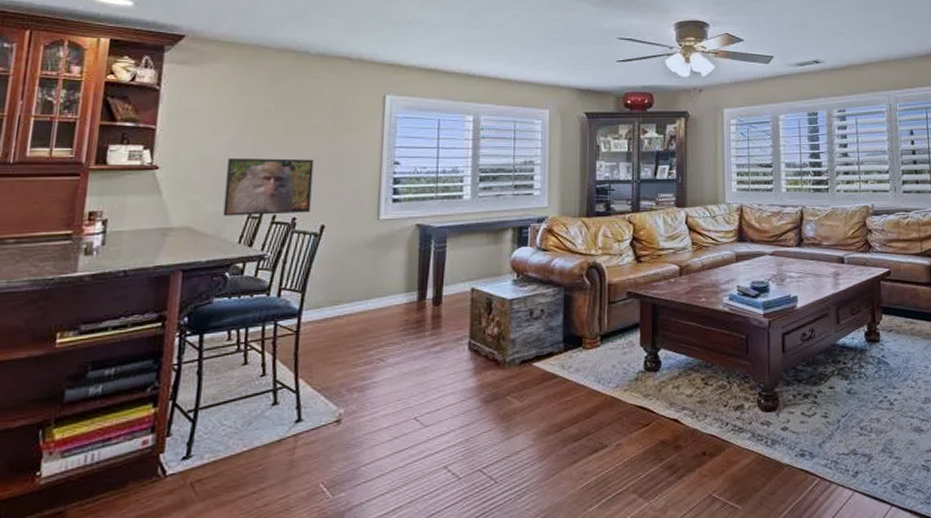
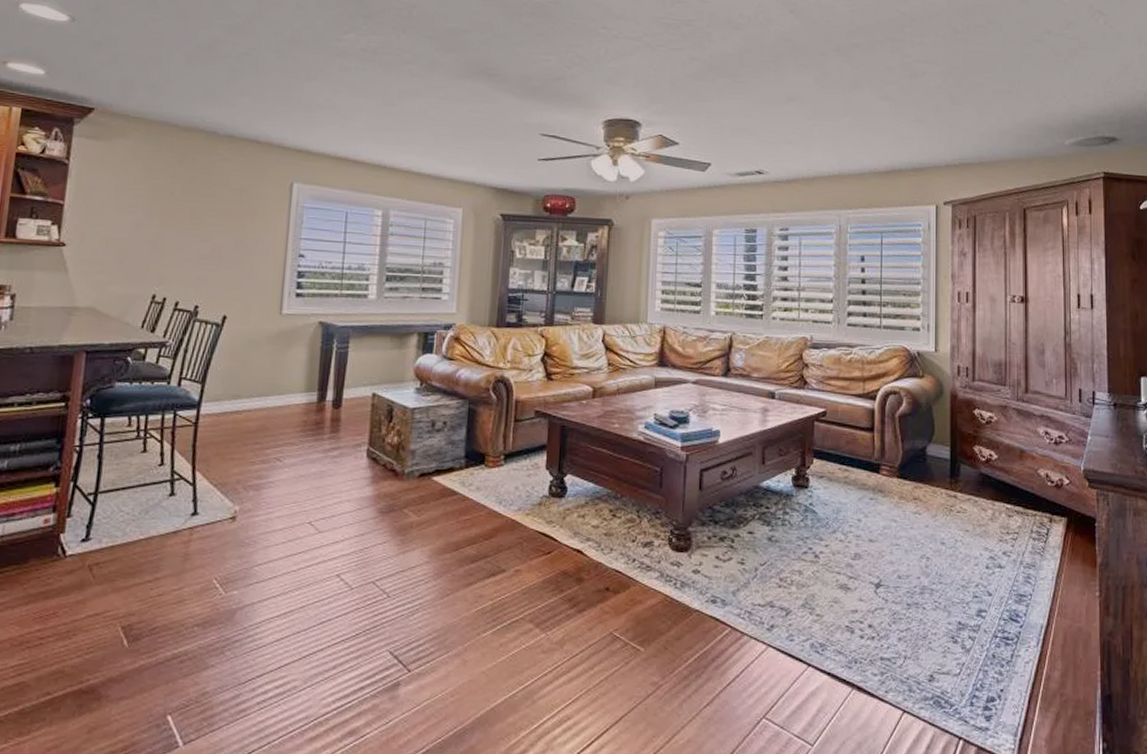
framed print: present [223,157,314,216] -> none [127,239,218,302]

